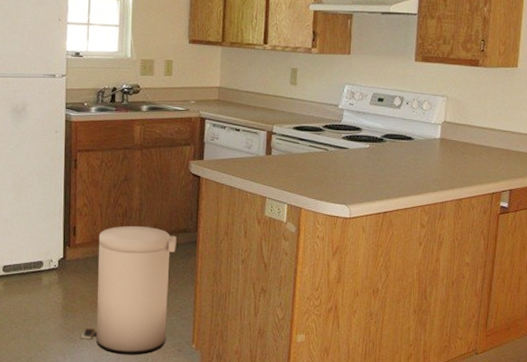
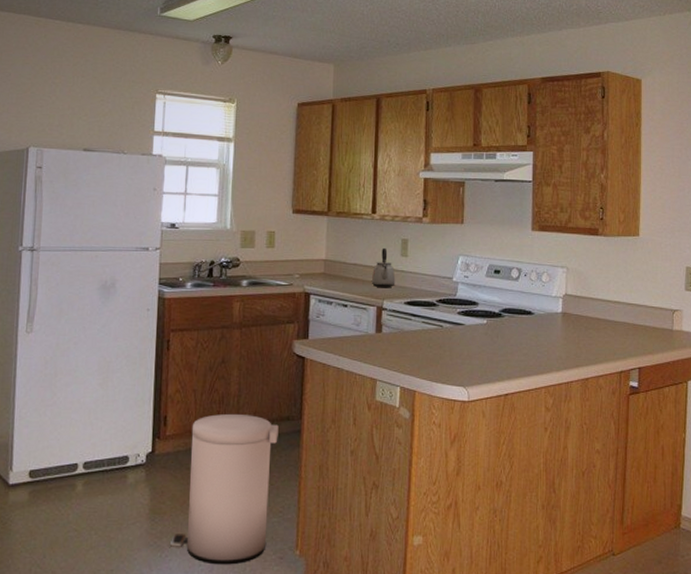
kettle: none [262,76,285,114] -> present [371,247,396,288]

